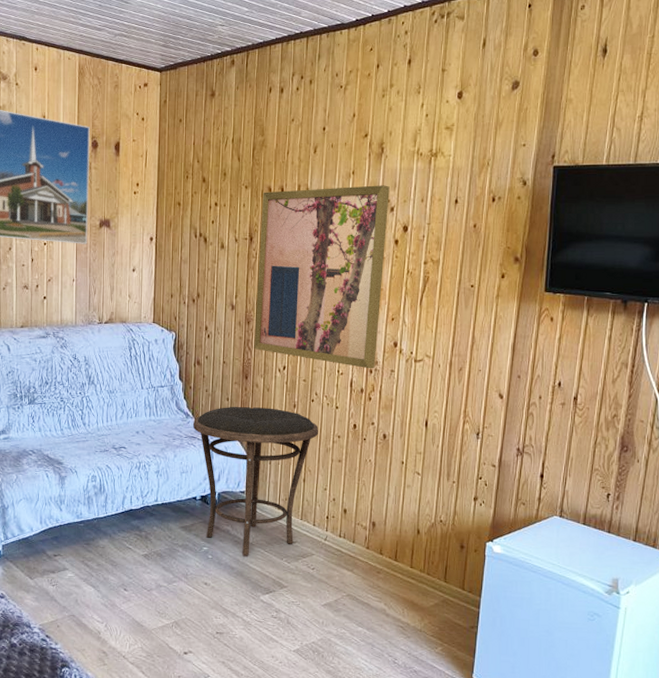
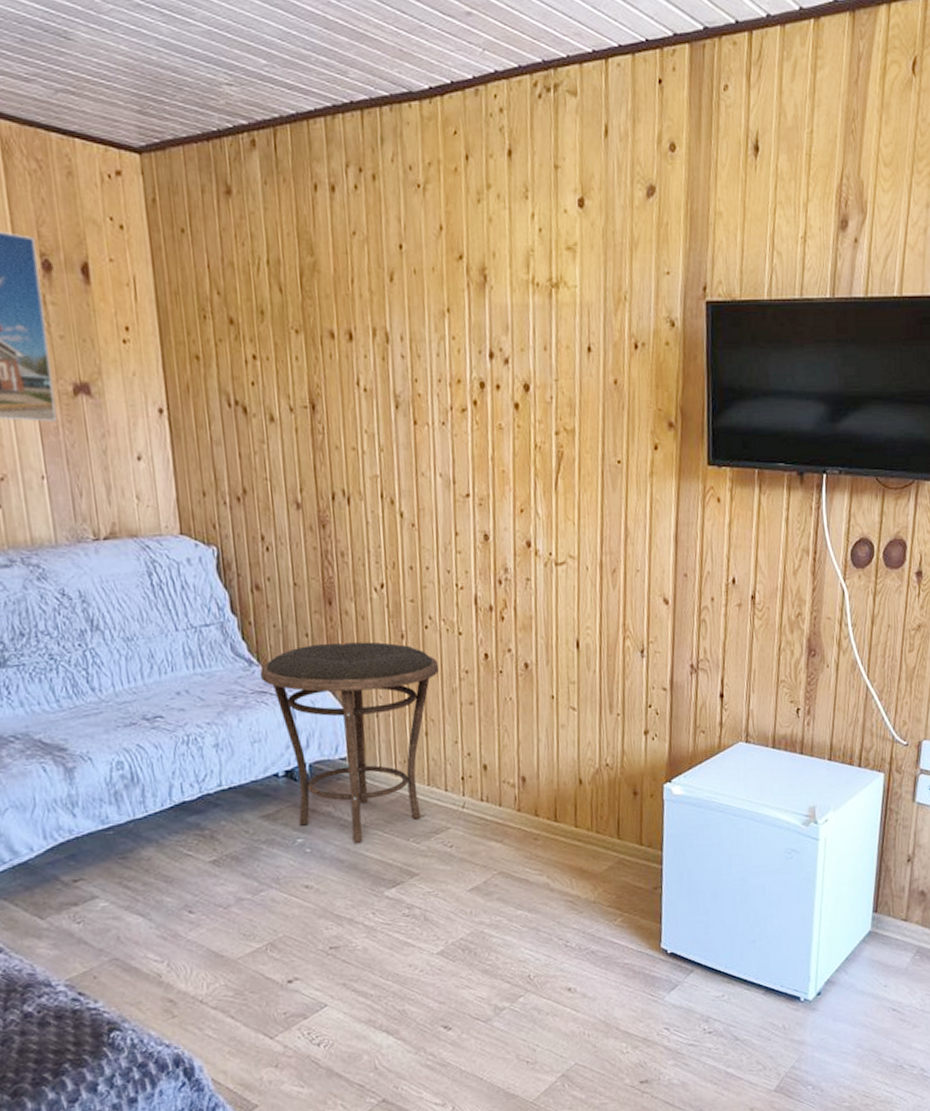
wall art: present [254,185,390,369] -> none [322,327,506,579]

